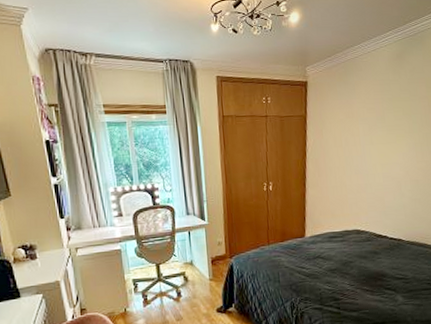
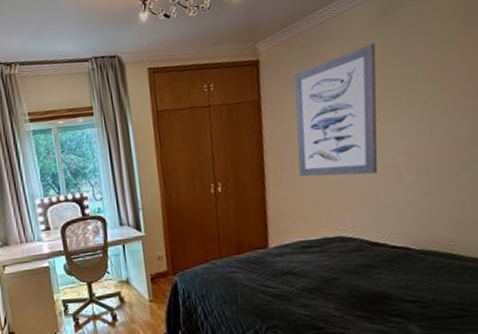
wall art: none [331,79,392,183] -> present [294,42,378,177]

